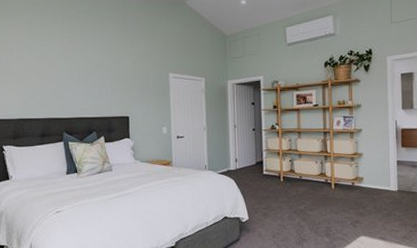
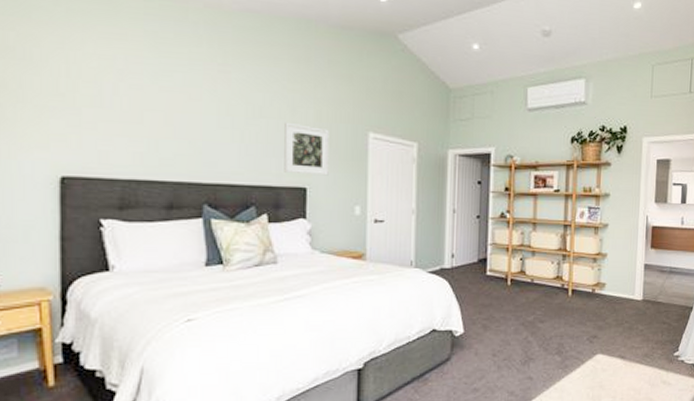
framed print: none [112,71,143,107] -> present [284,122,329,176]

